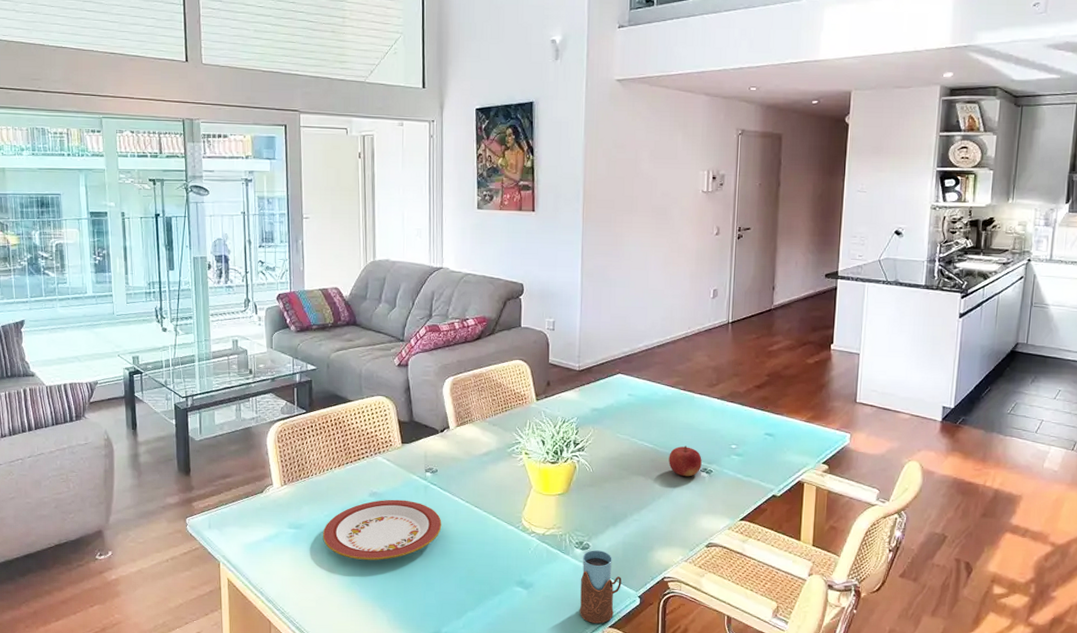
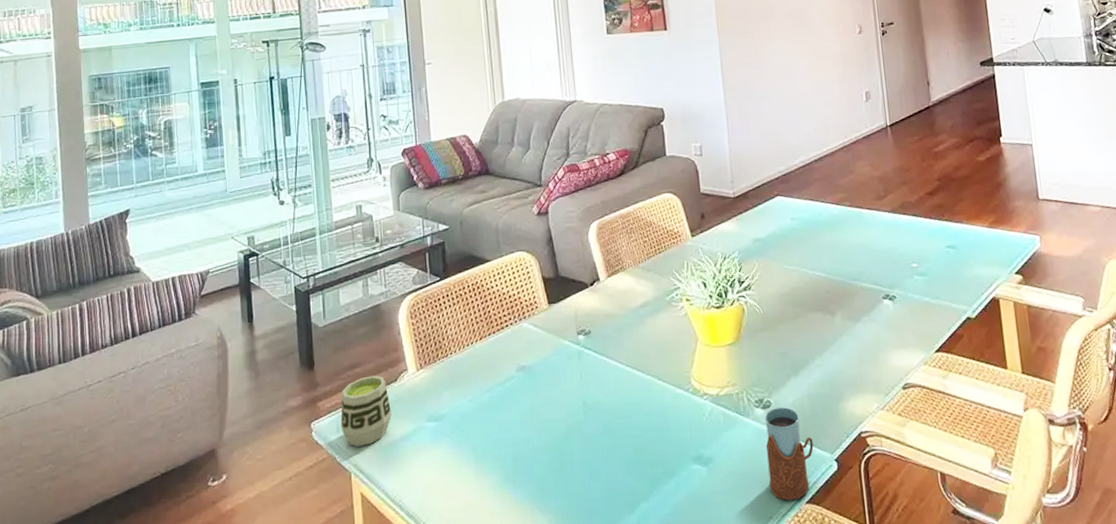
cup: none [212,486,257,542] -> present [340,375,391,447]
plate: present [322,499,442,561] -> none [467,371,602,452]
fruit: present [668,445,702,477] -> none [845,270,883,307]

